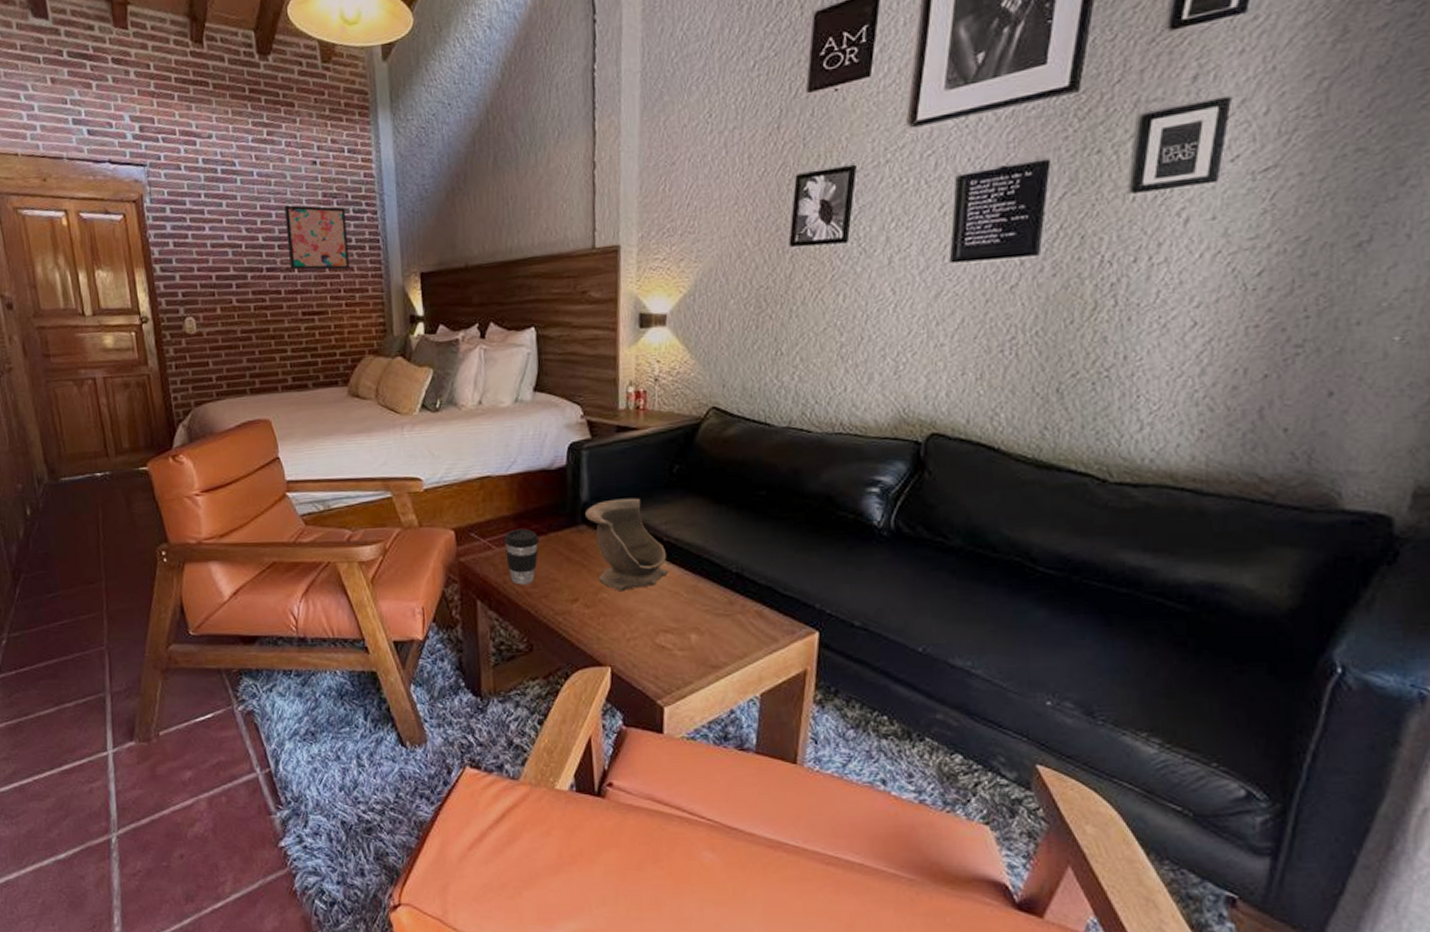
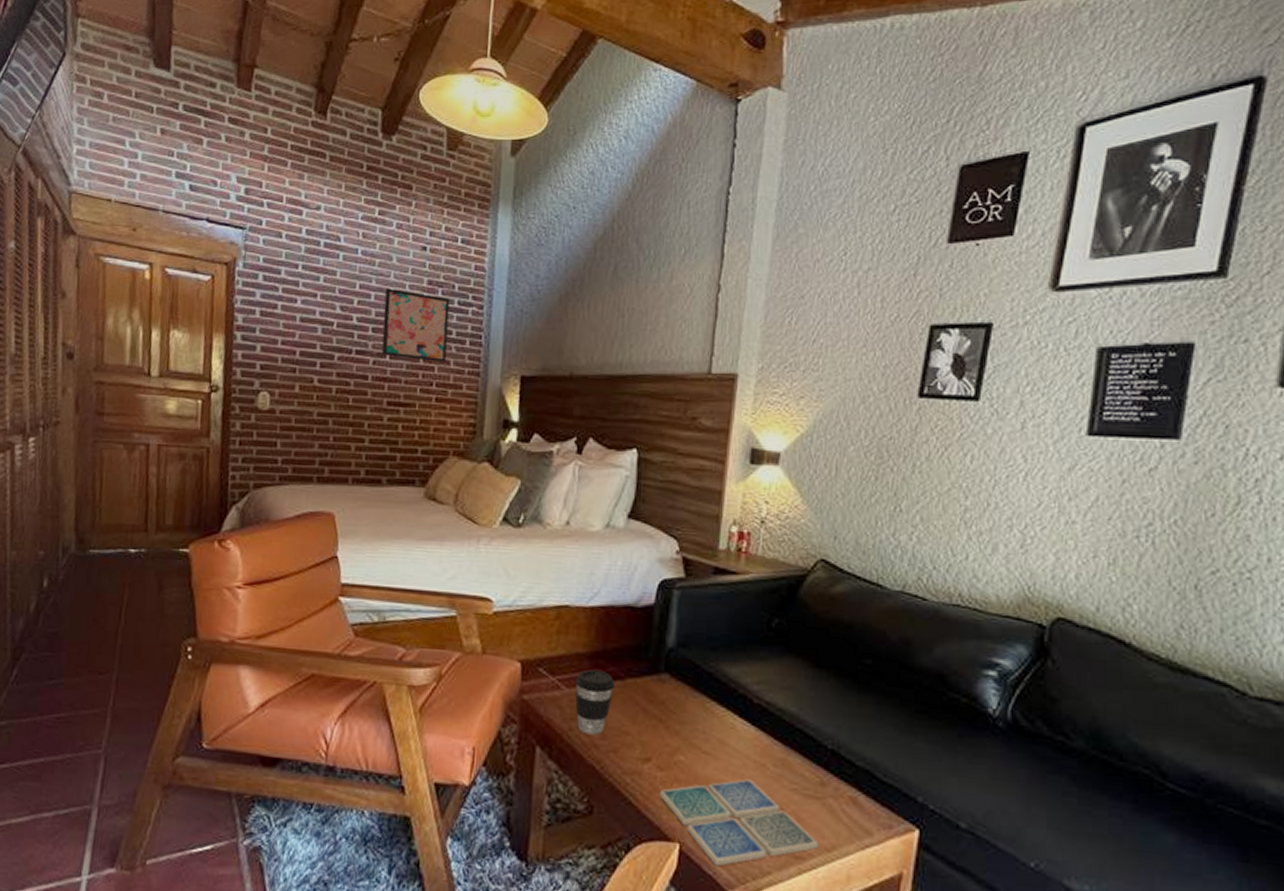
decorative bowl: present [585,498,668,592] -> none [670,648,756,756]
drink coaster: none [588,606,733,682] -> present [659,779,819,867]

